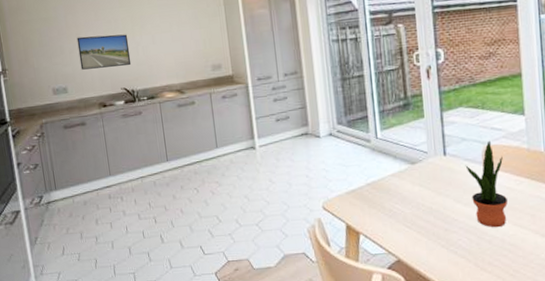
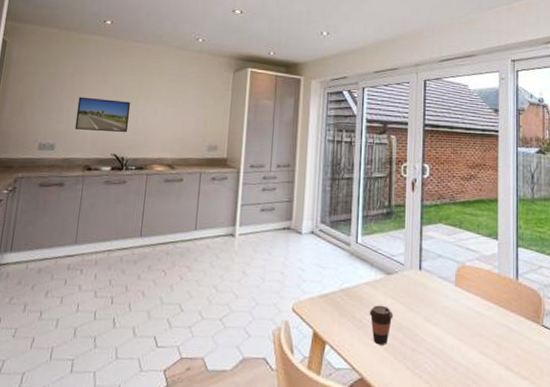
coffee cup: none [398,193,423,229] -> present [369,305,394,345]
potted plant: present [465,140,508,228] -> none [438,260,475,354]

